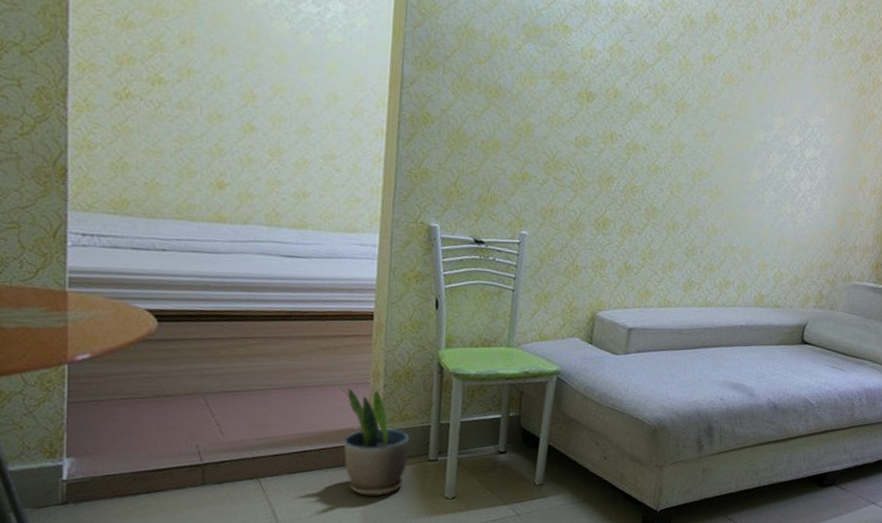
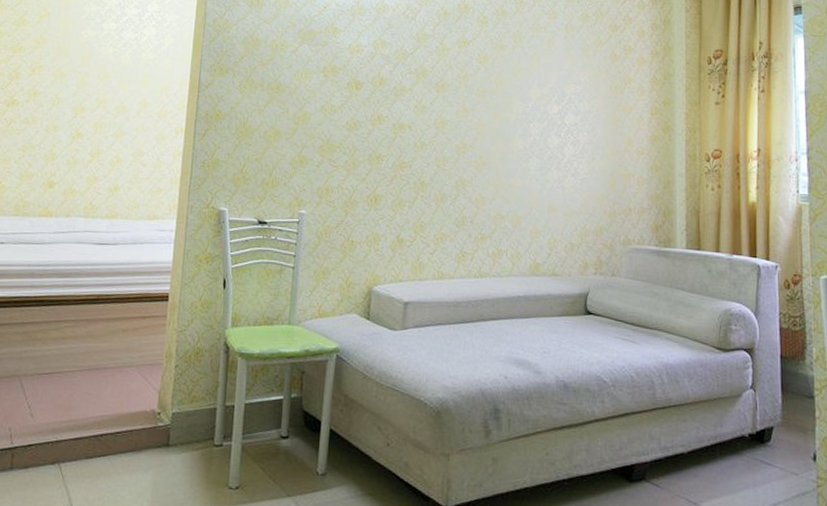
potted plant: present [343,388,410,497] -> none [136,369,197,485]

